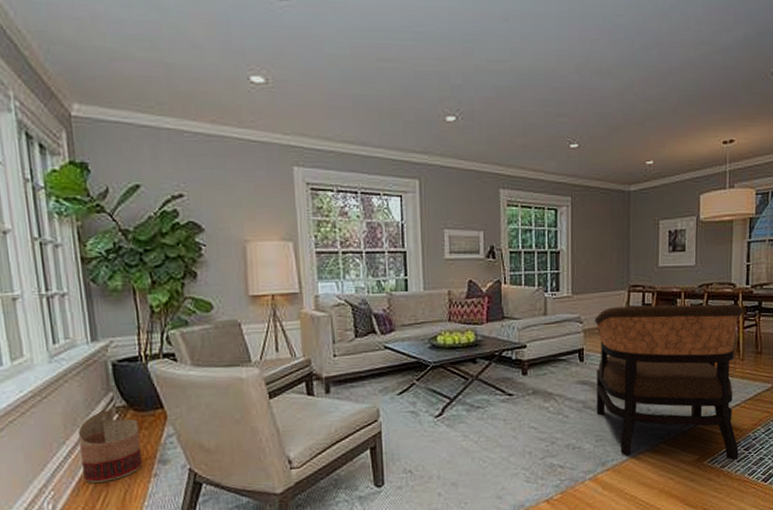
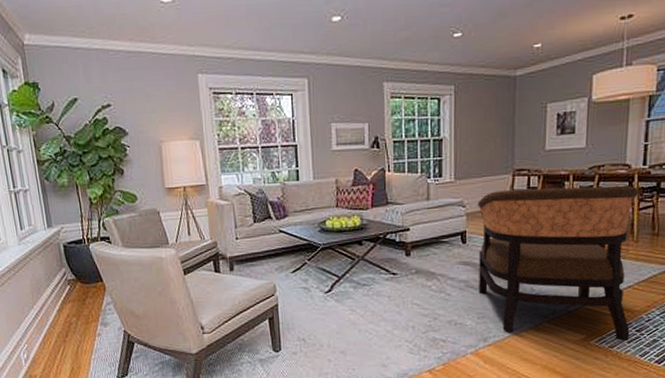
basket: present [77,407,142,483] -> none [41,280,89,339]

